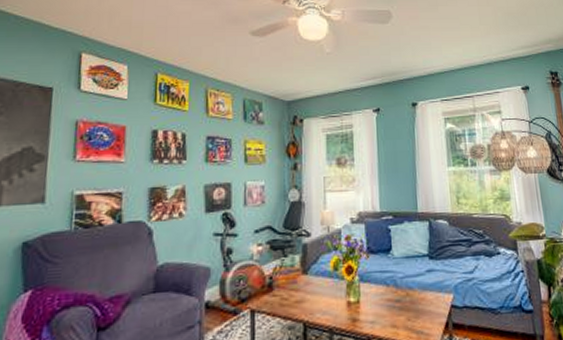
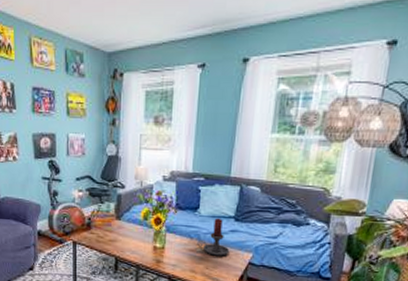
candle holder: none [394,258,430,303] -> present [197,218,230,256]

